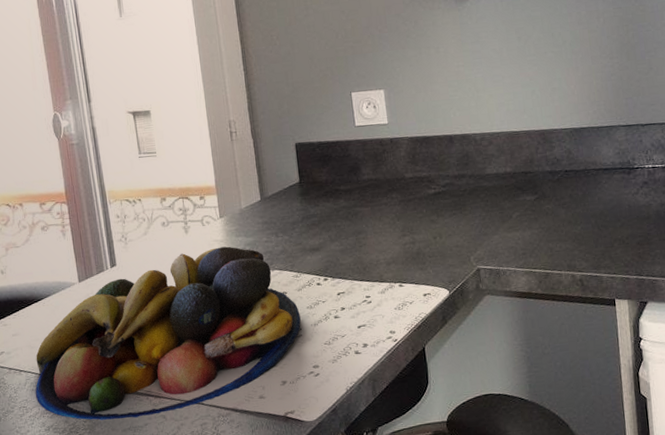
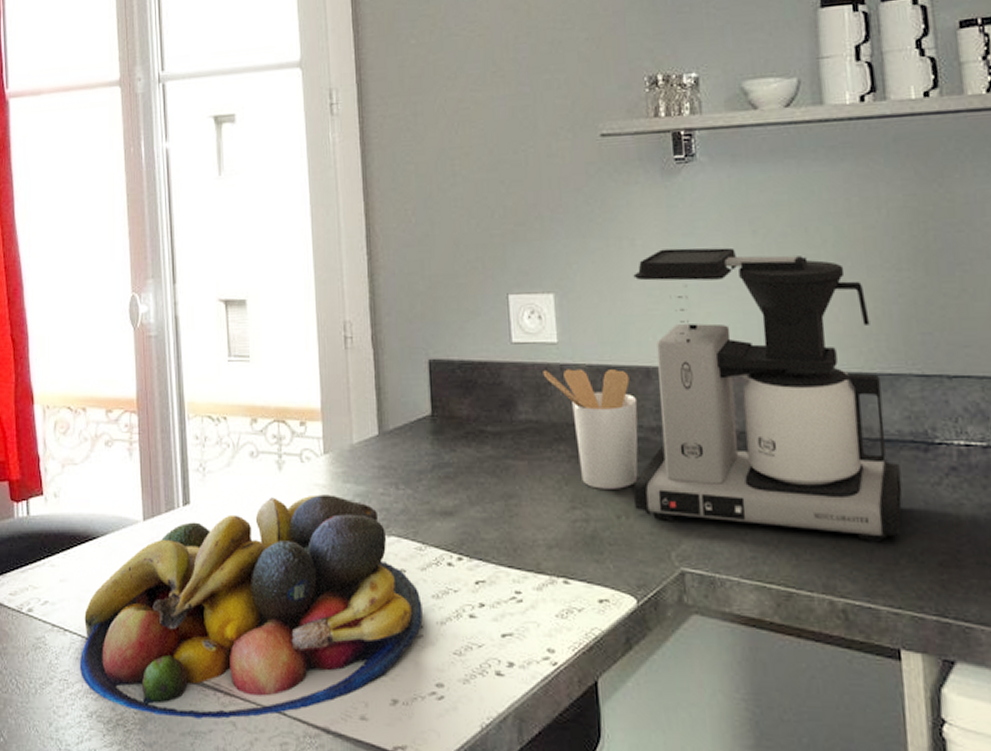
utensil holder: none [378,139,447,221] -> present [543,369,638,489]
coffee maker: none [439,50,615,237] -> present [633,247,903,541]

